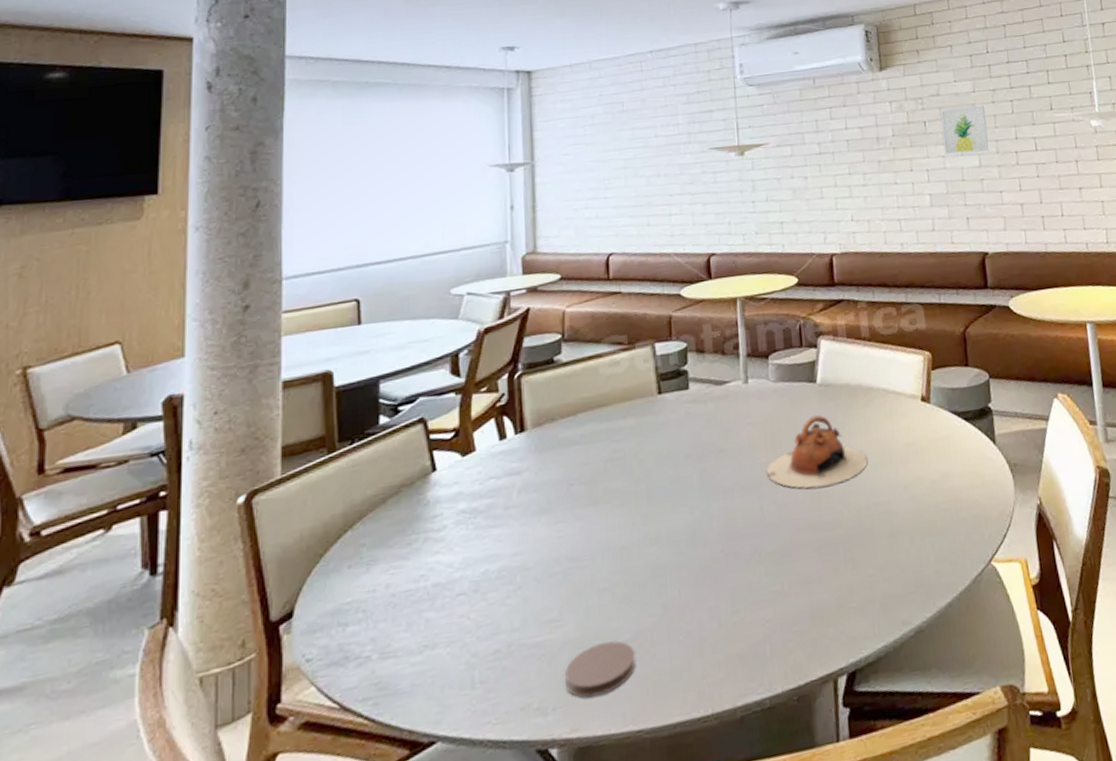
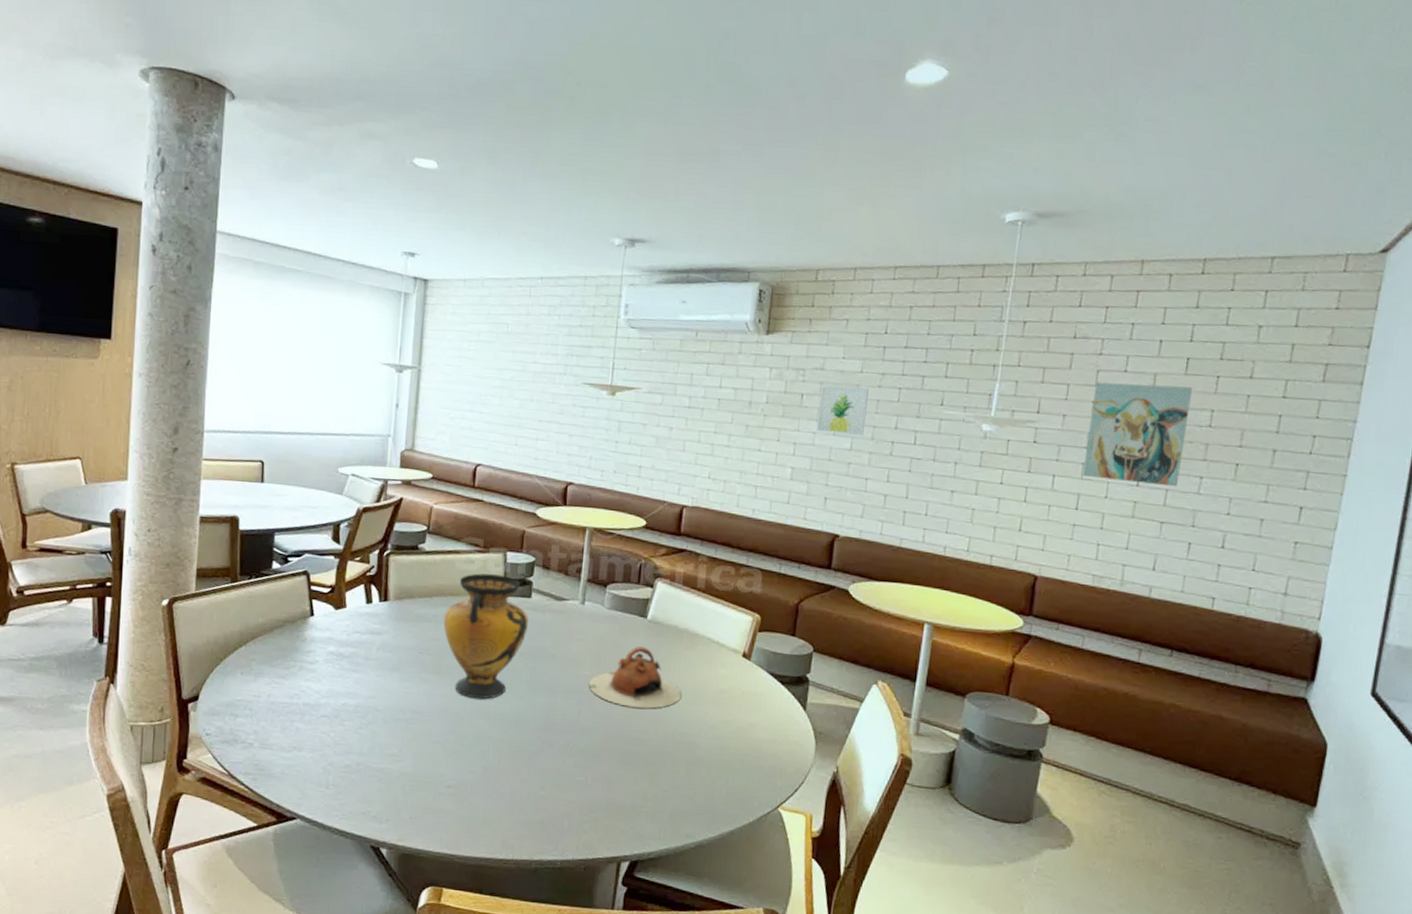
coaster: present [564,640,636,698] -> none [397,782,456,821]
vase: none [593,369,690,524] -> present [443,573,528,699]

